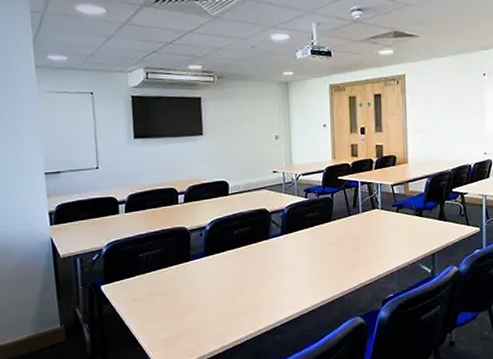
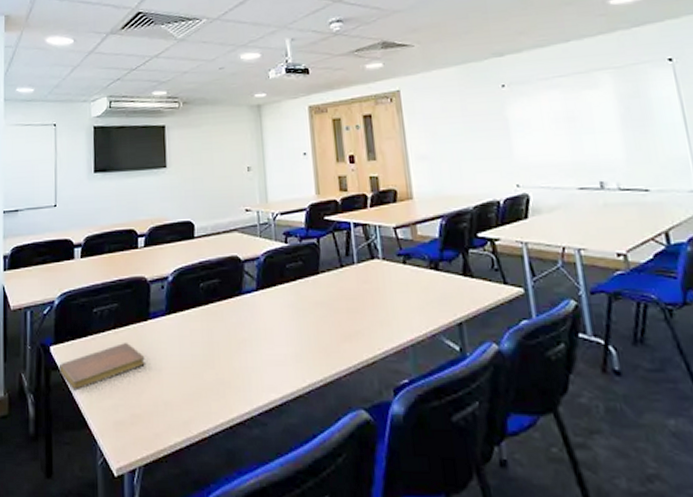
notebook: none [110,280,187,319] -> present [58,343,145,391]

